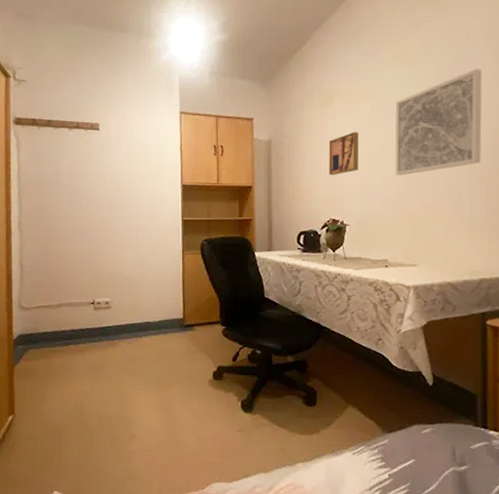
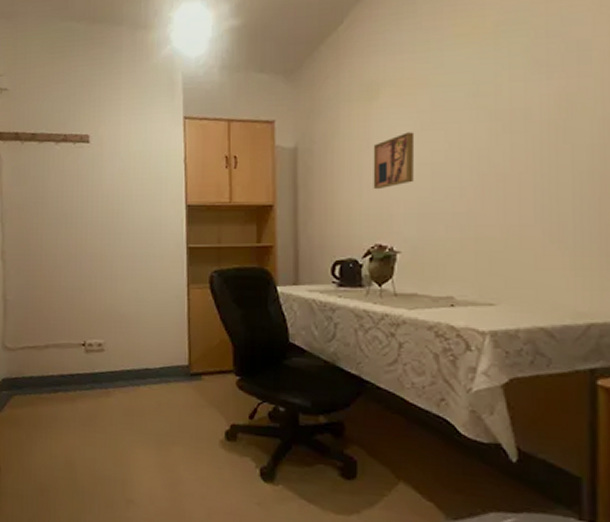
wall art: present [395,68,482,176] -> none [464,39,593,188]

